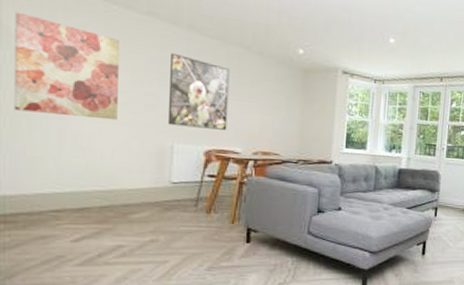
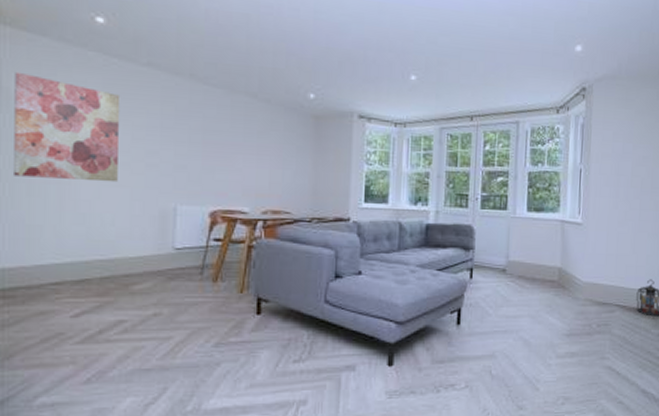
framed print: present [167,52,230,130] -> none [170,105,235,188]

